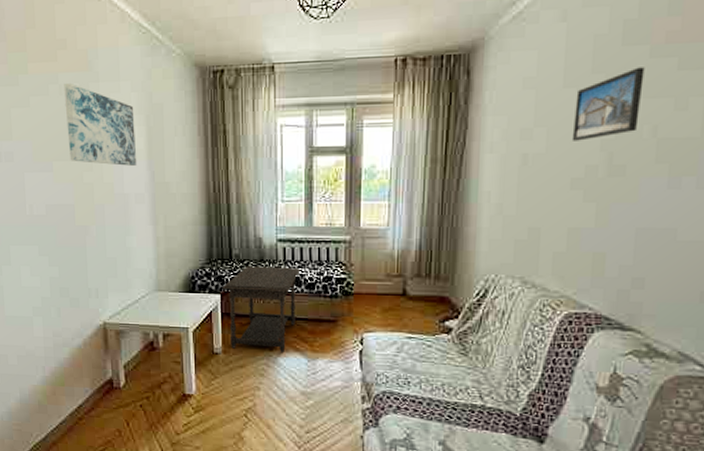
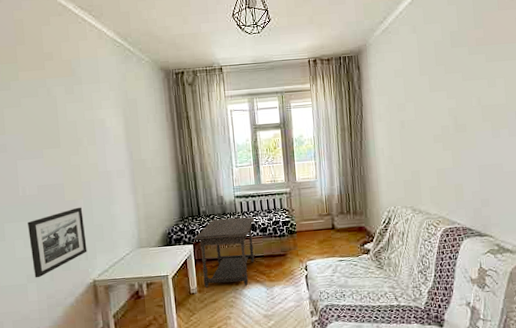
picture frame: none [34,235,98,312] -> present [28,207,87,278]
wall art: present [64,82,137,166] -> none [51,86,118,149]
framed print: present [571,67,645,141] -> none [429,61,469,111]

